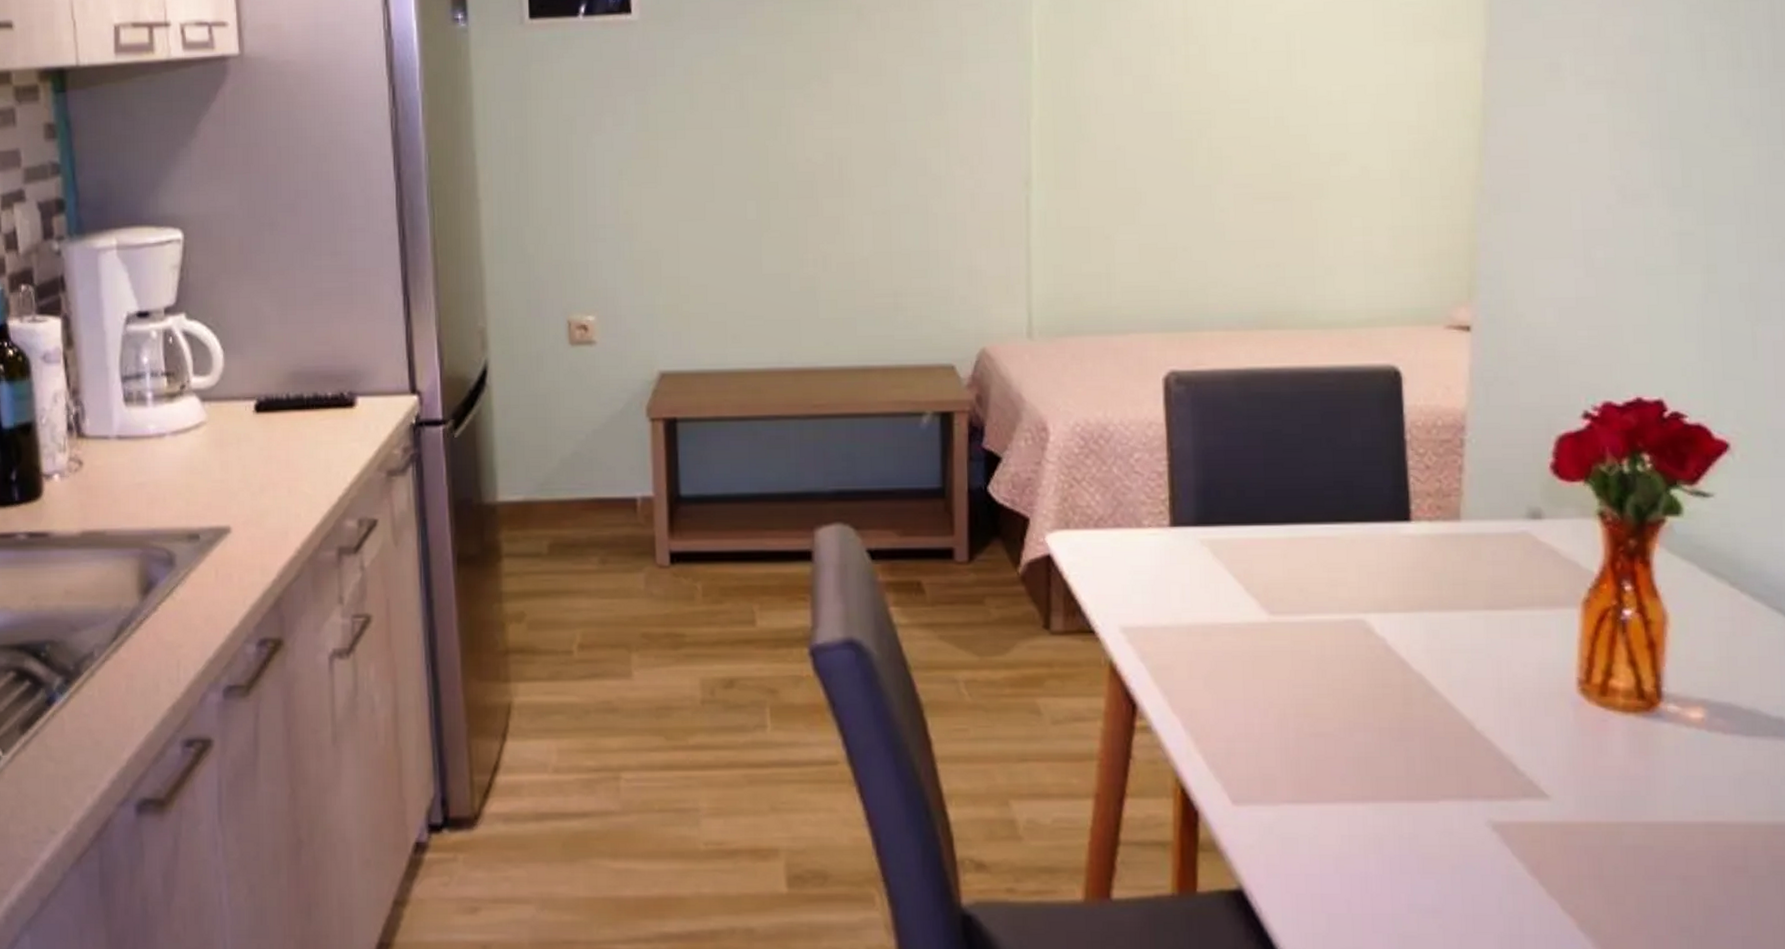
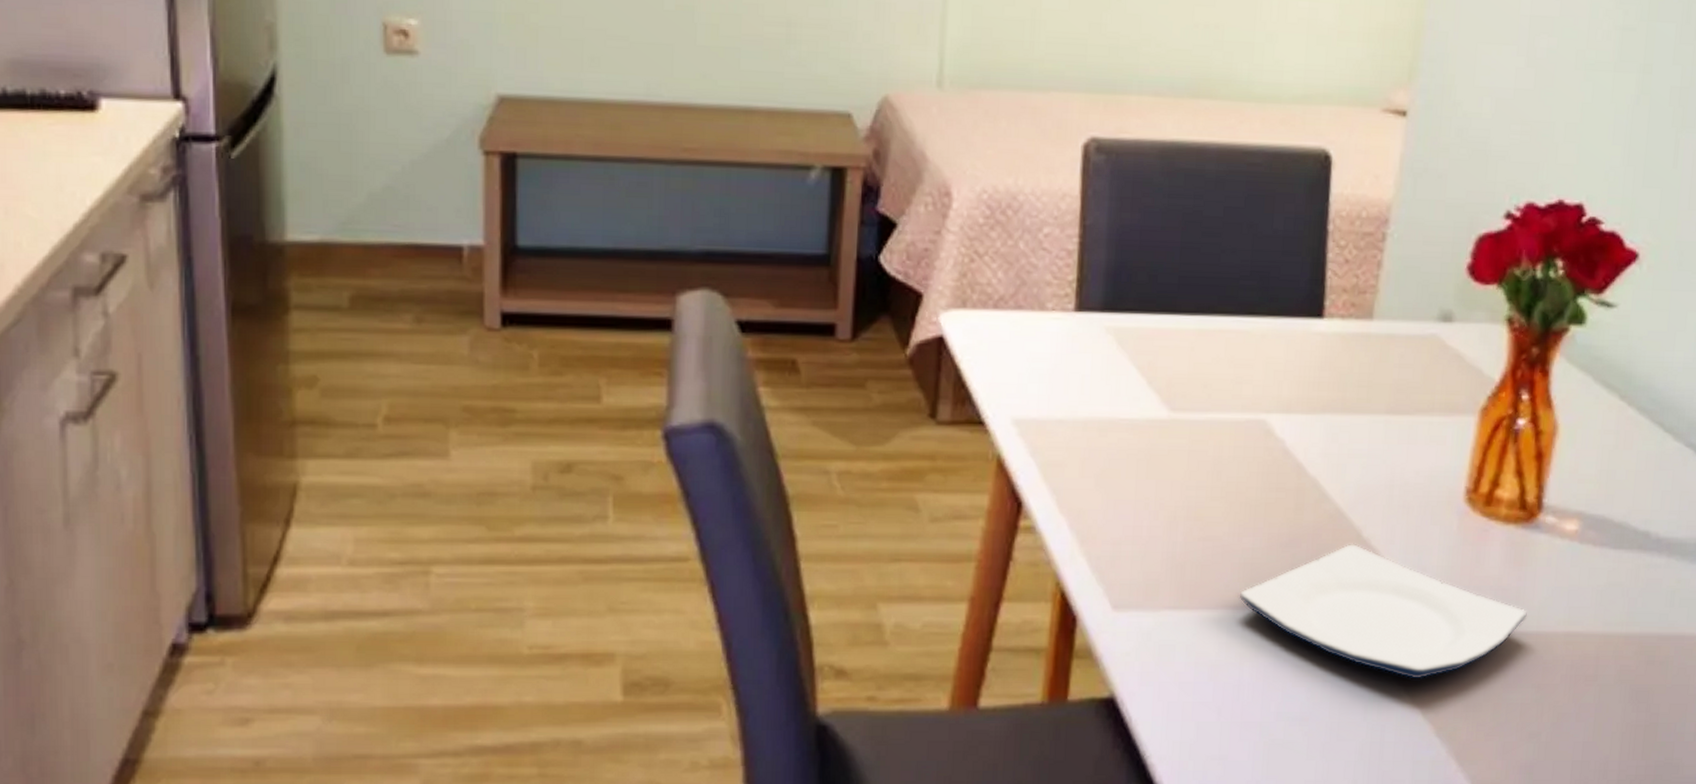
plate: none [1356,737,1661,871] -> present [1239,544,1527,679]

